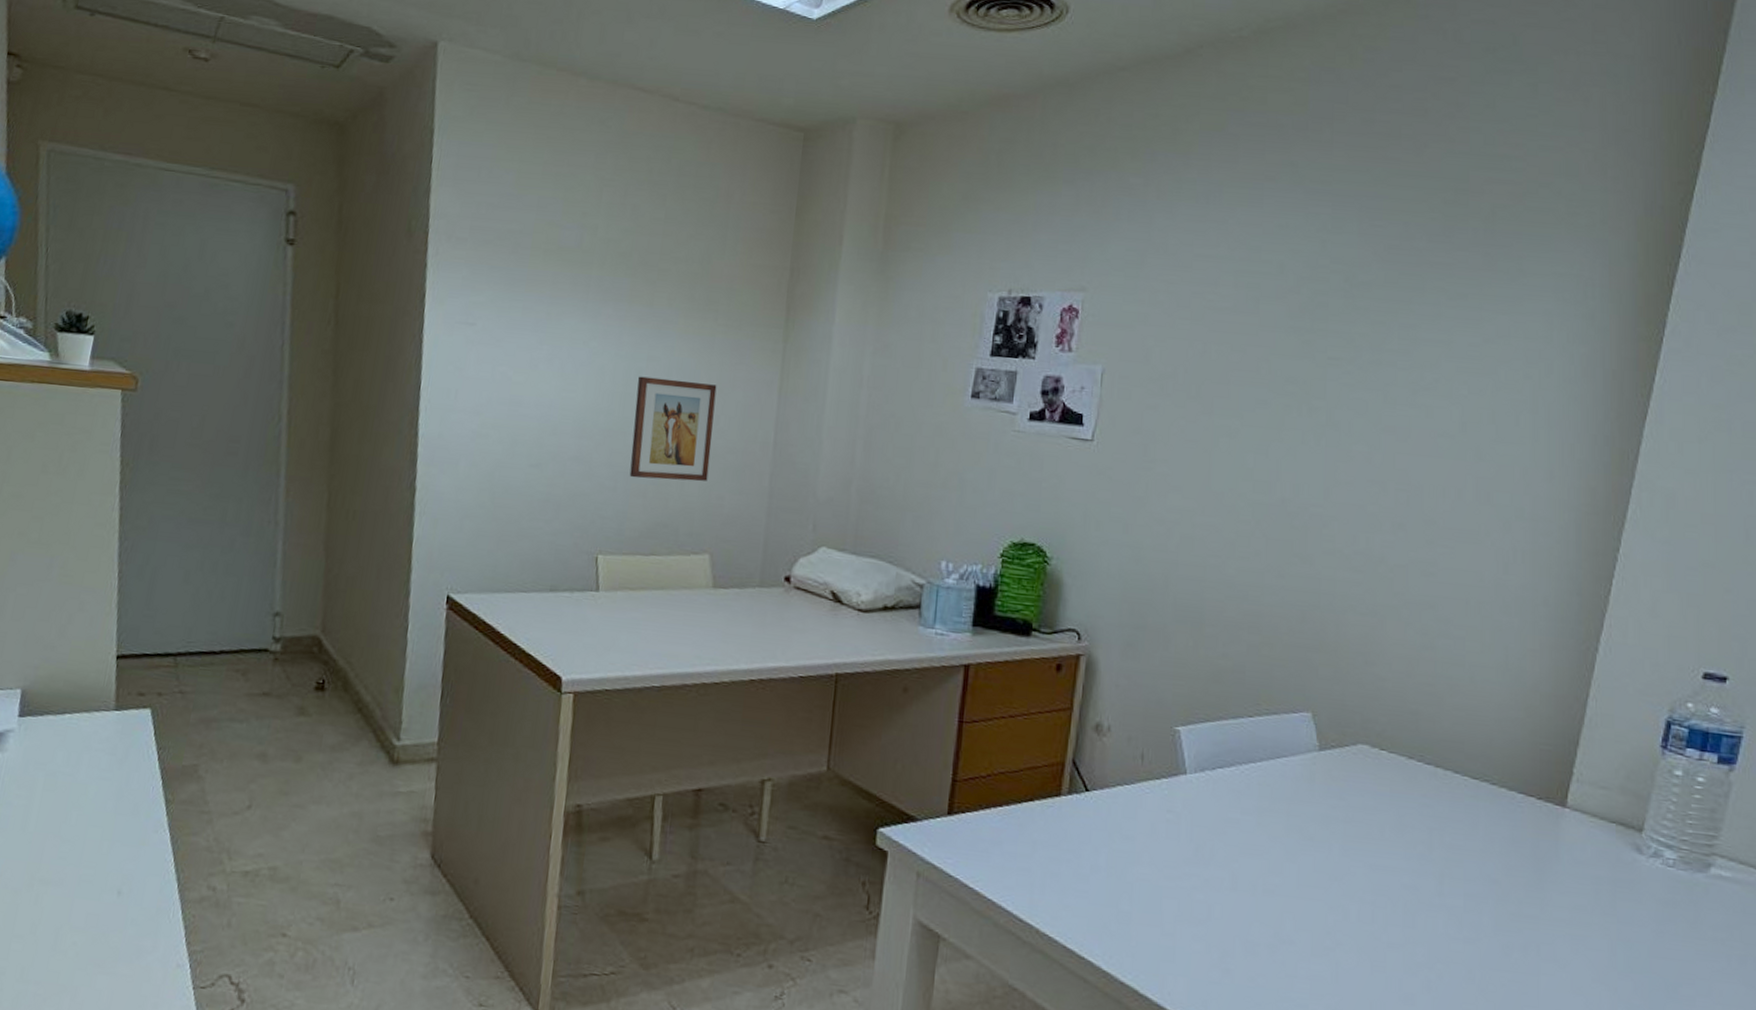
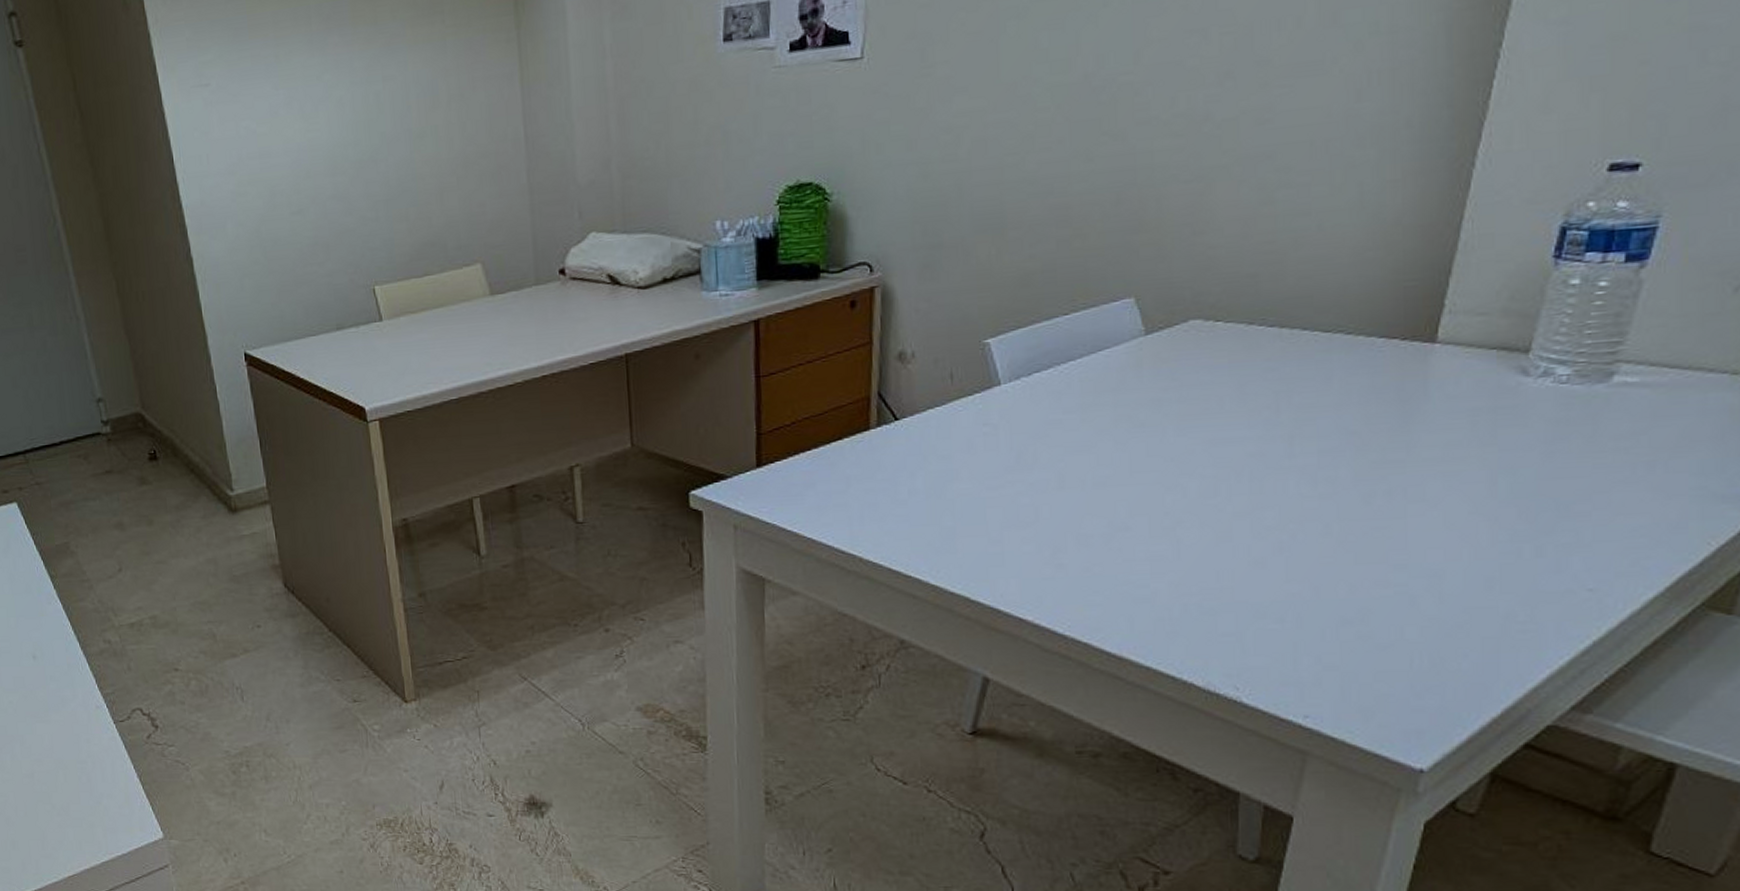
wall art: present [629,376,717,482] -> none [378,90,466,204]

